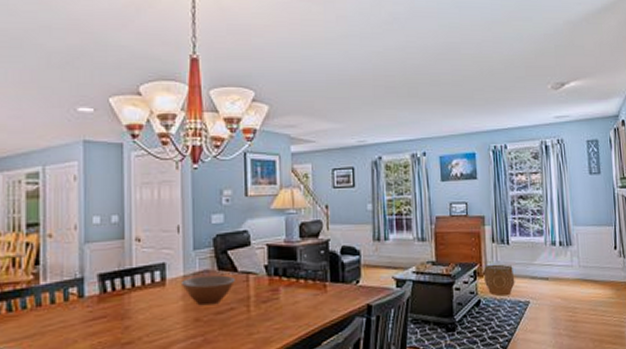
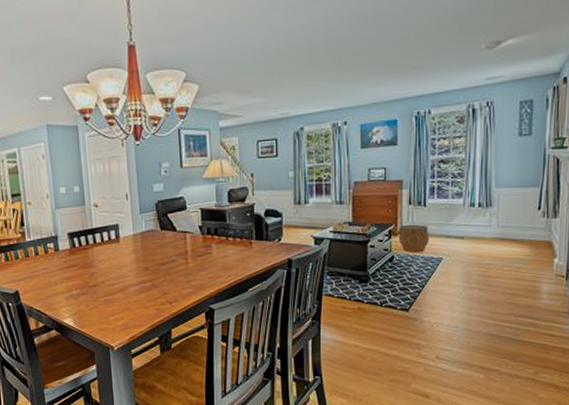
bowl: present [182,275,235,306] -> none [132,234,175,258]

